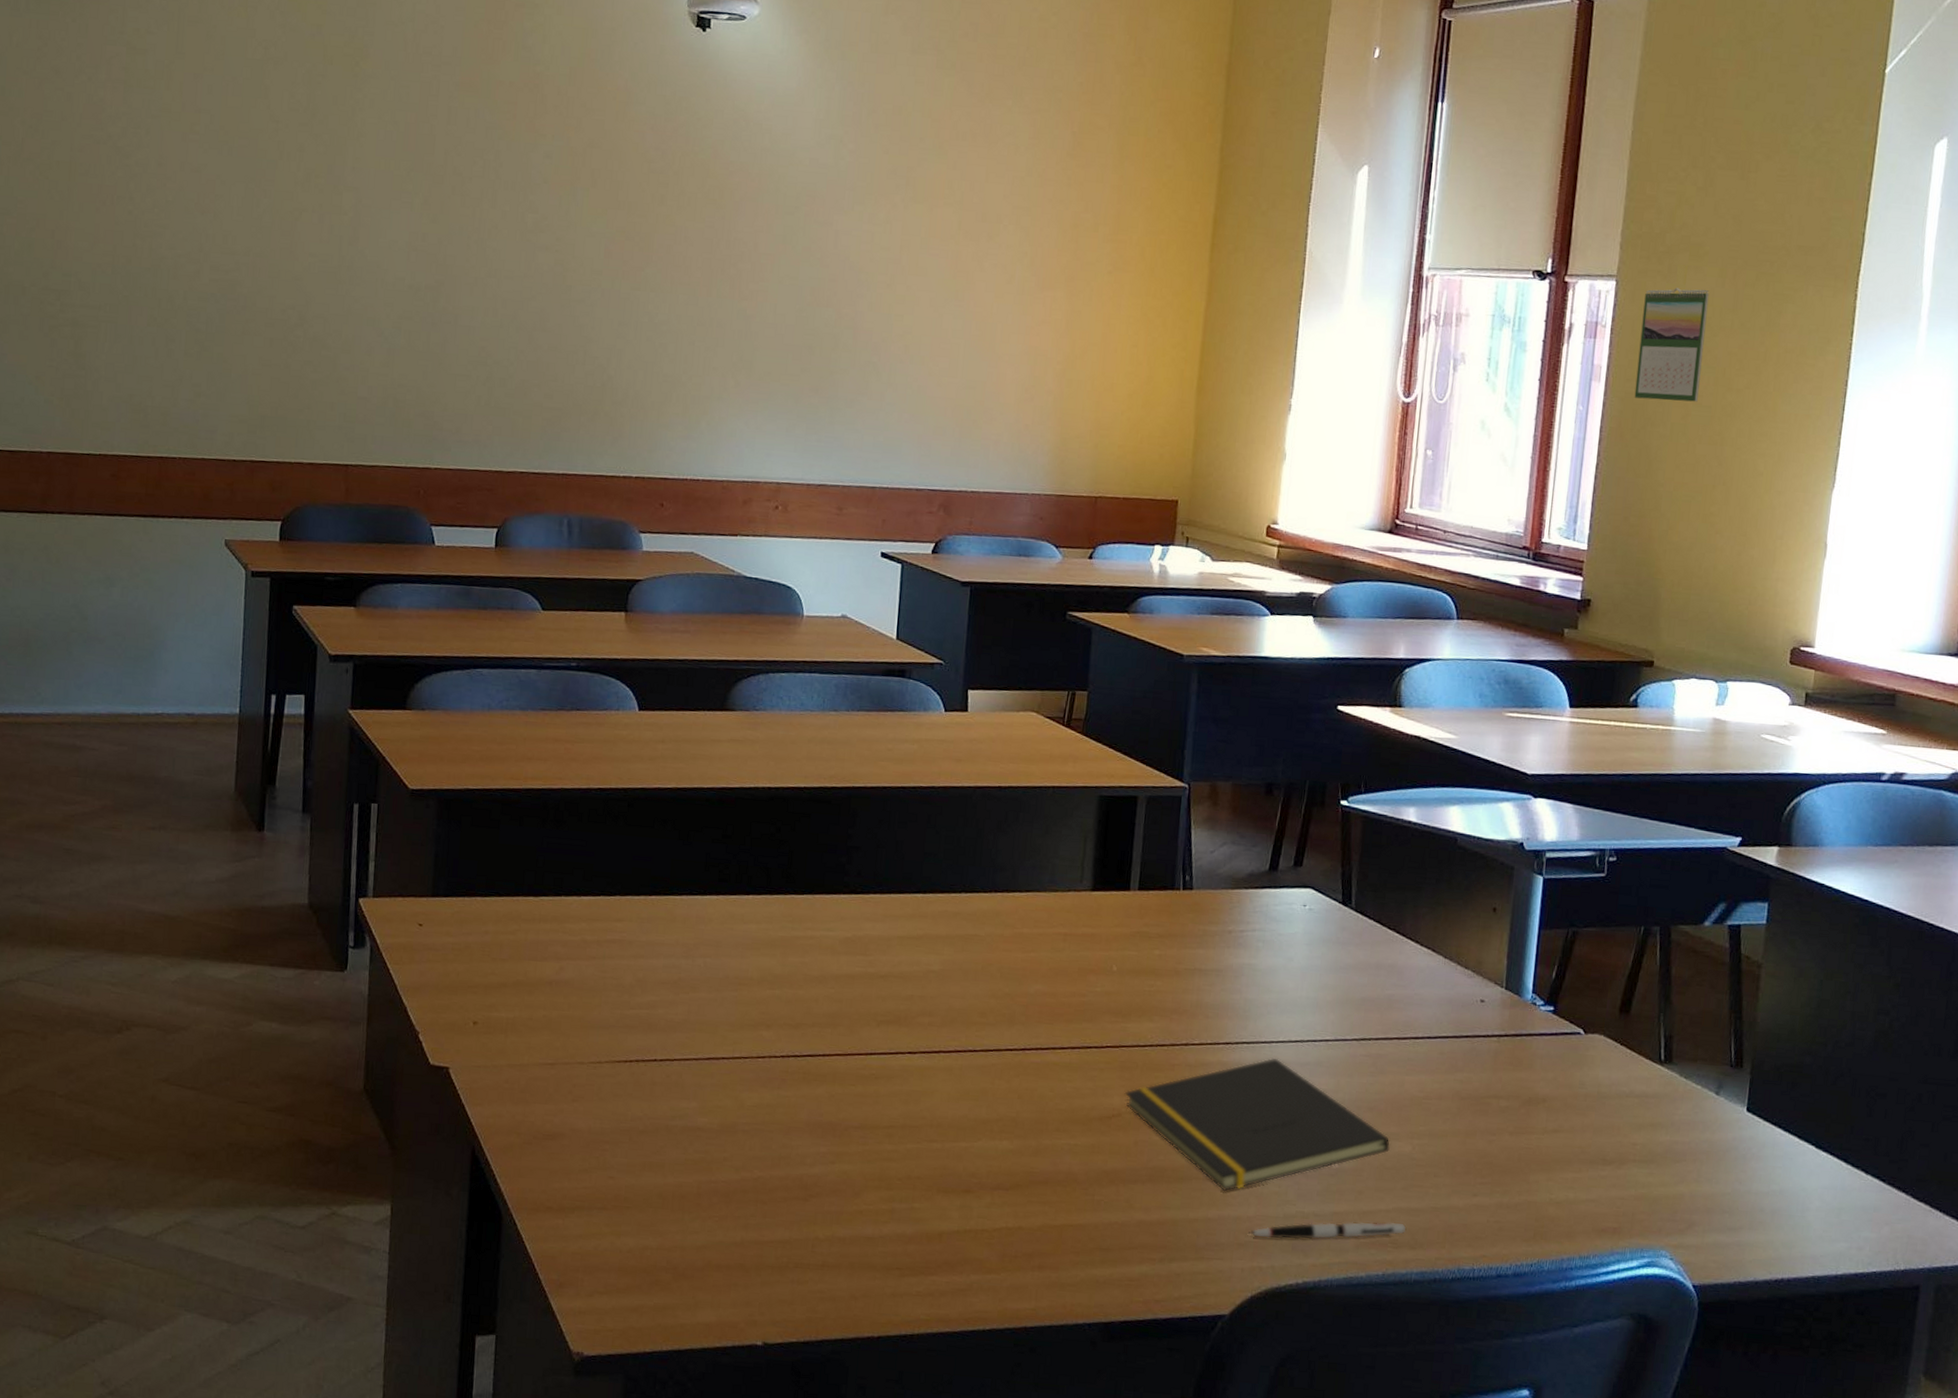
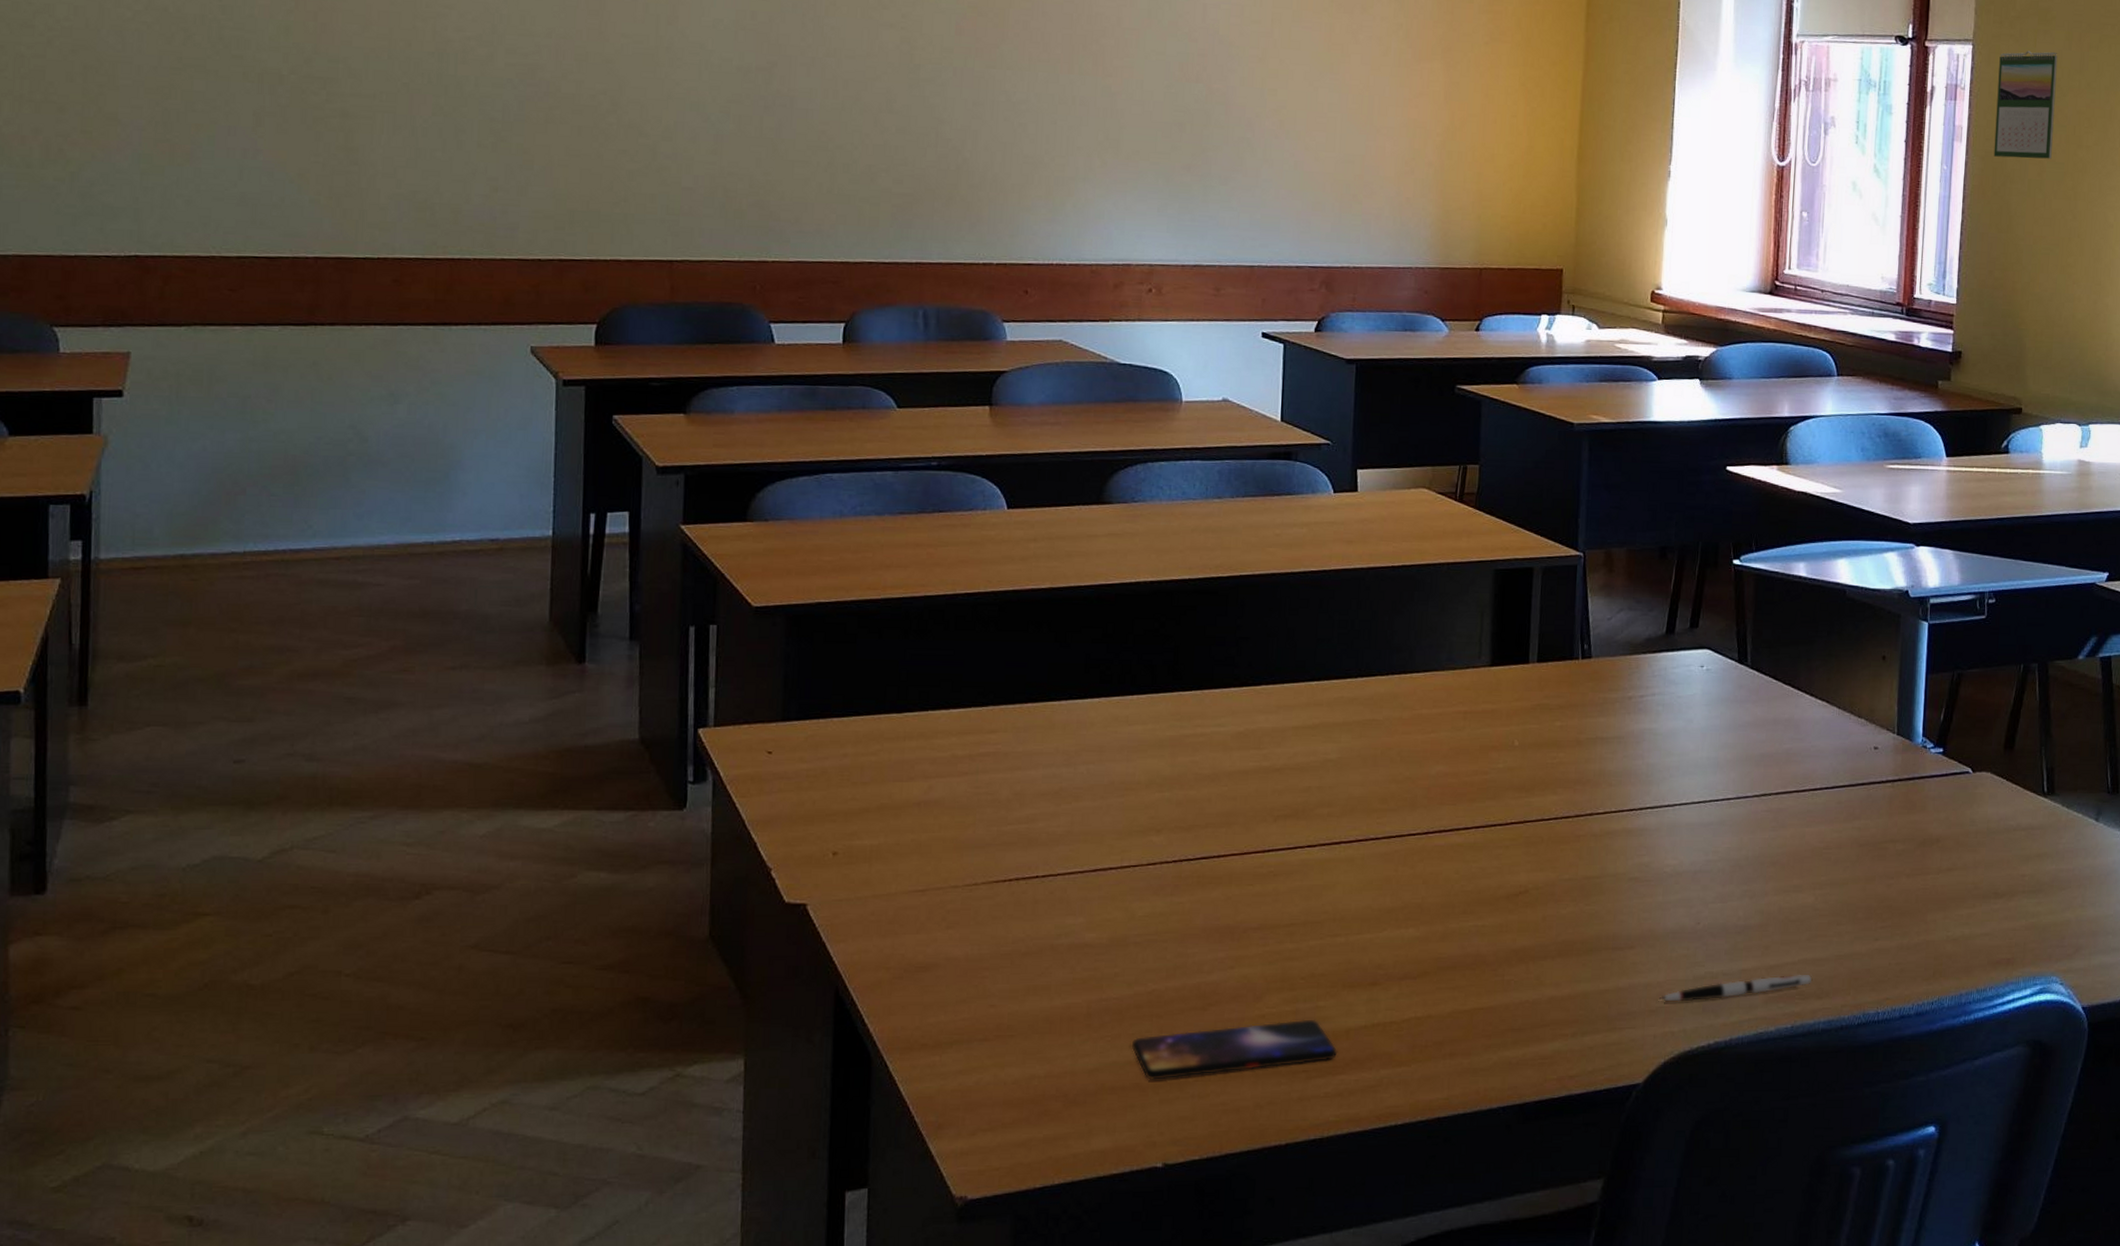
smartphone: none [736,1218,931,1263] -> present [1131,1019,1338,1080]
notepad: present [1124,1057,1391,1191] -> none [1530,820,1794,958]

